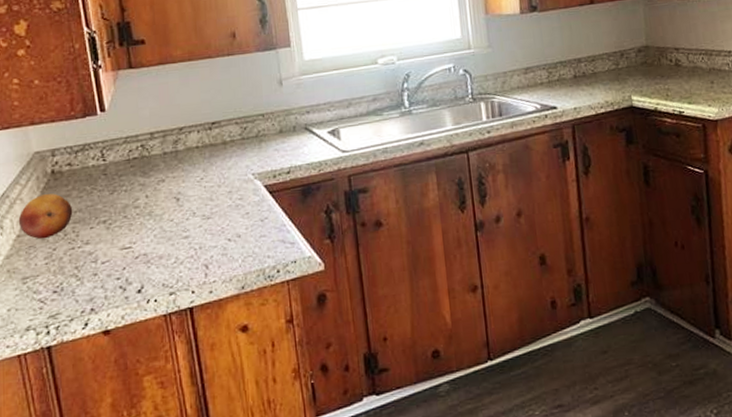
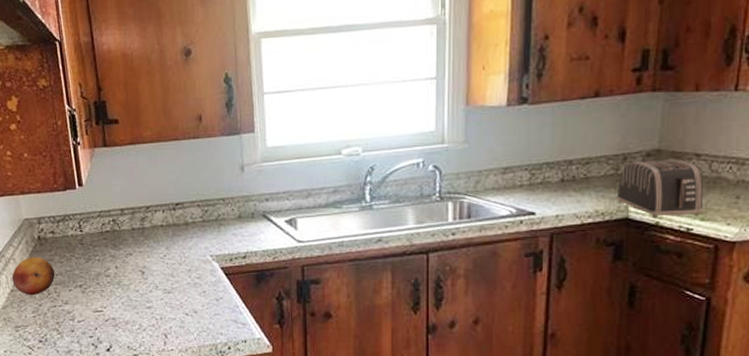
toaster: none [620,53,688,105] -> present [616,158,703,218]

